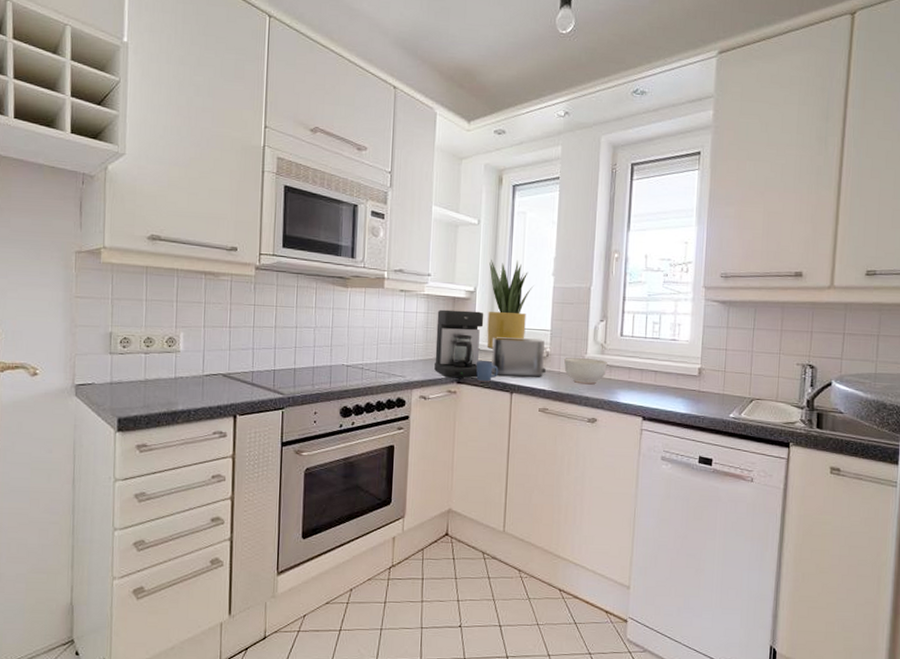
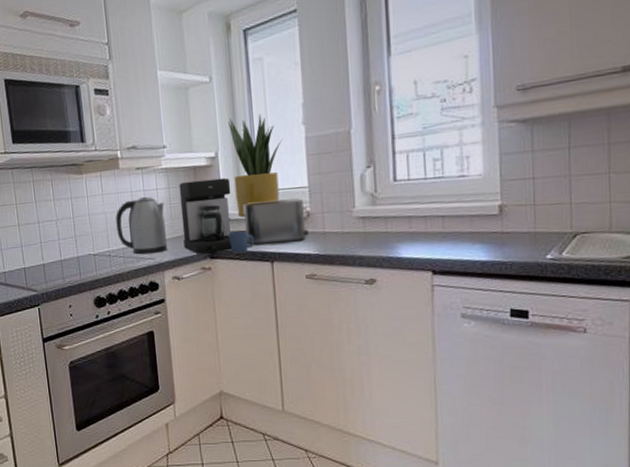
kettle: none [373,317,422,372] -> present [115,196,168,255]
bowl: present [564,358,608,385] -> none [329,211,382,243]

